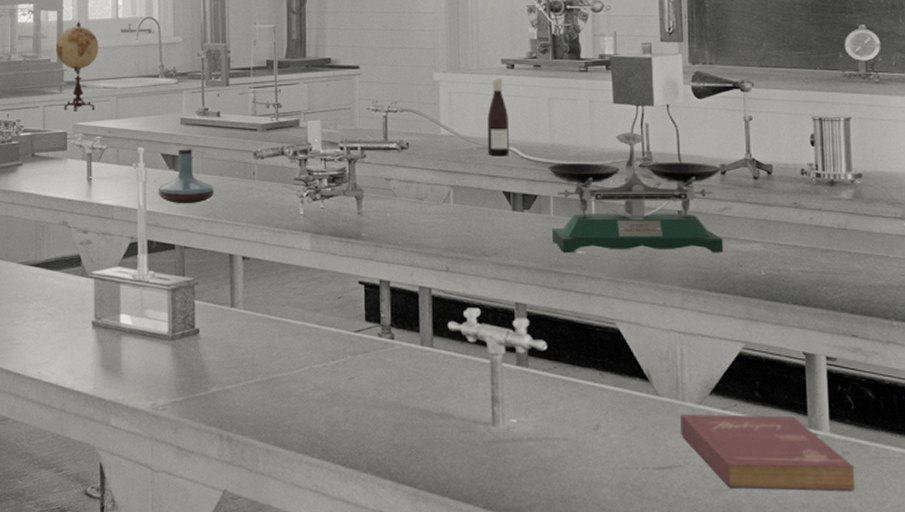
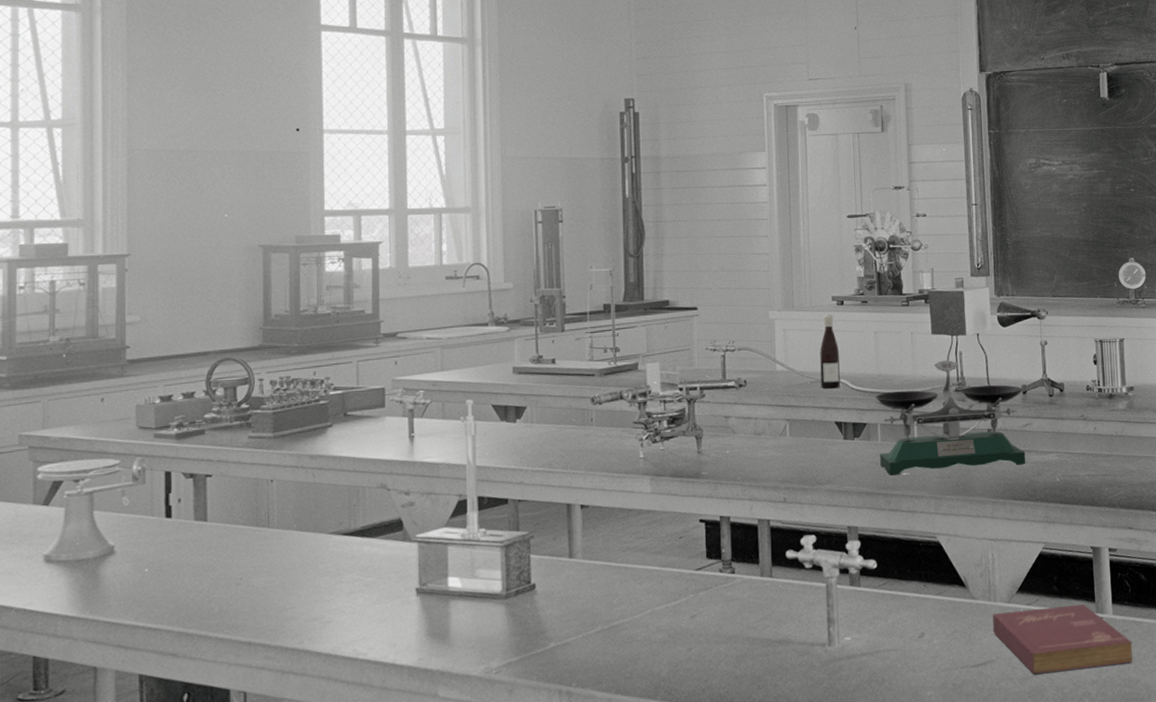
globe: present [56,21,99,113] -> none [371,269,421,367]
flask: present [158,148,215,204] -> none [489,397,551,456]

